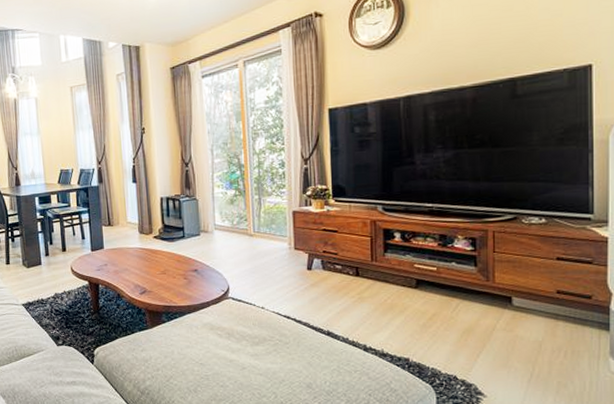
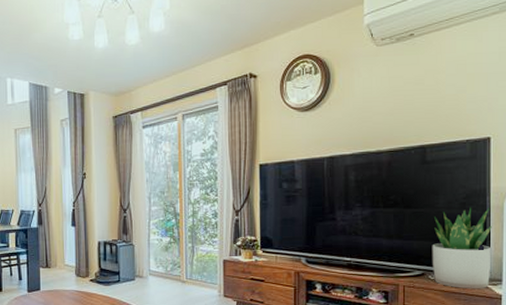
planter: none [525,143,595,233] -> present [432,207,492,289]

